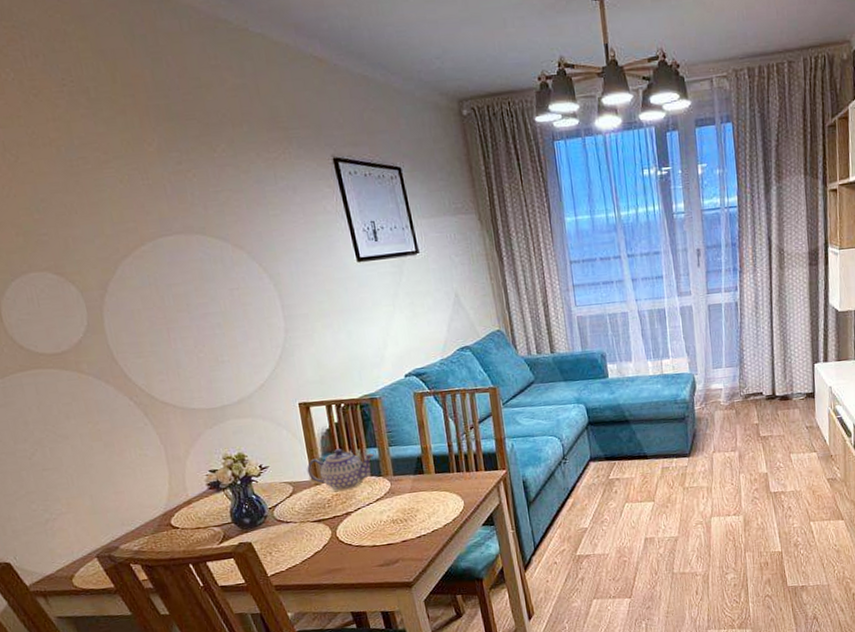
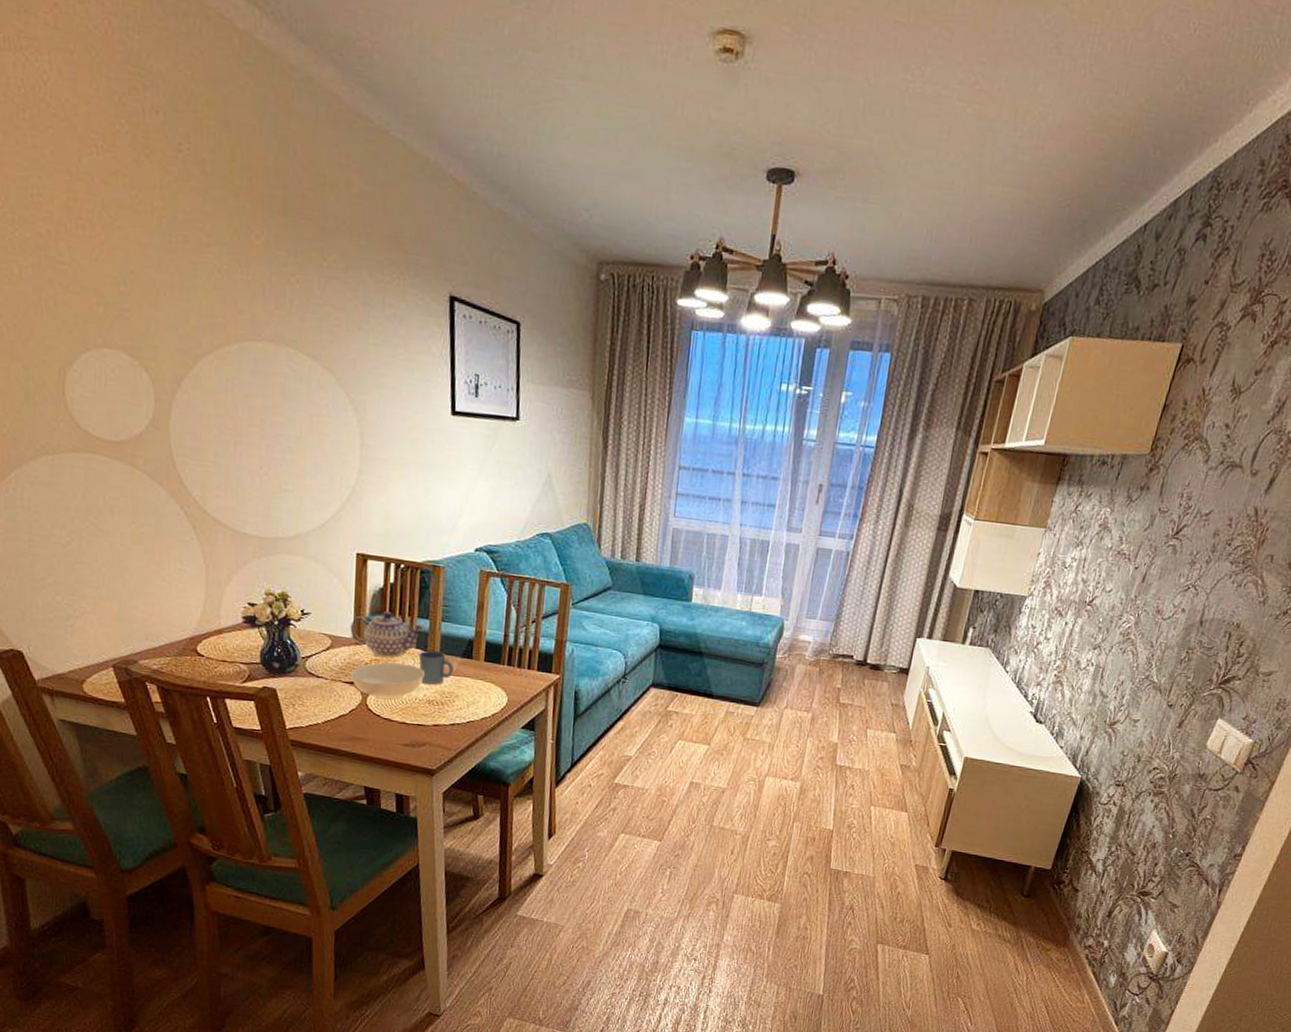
bowl: none [316,491,384,530] -> present [350,662,425,700]
mug: none [374,474,410,507] -> present [418,650,454,686]

